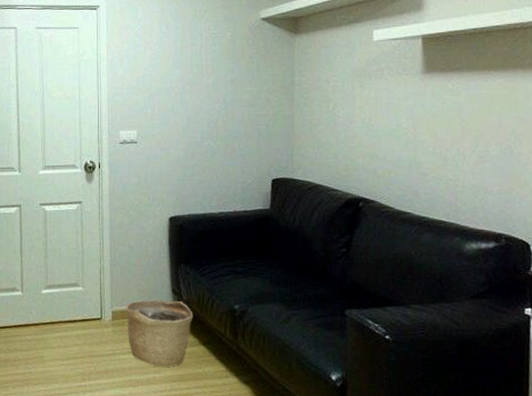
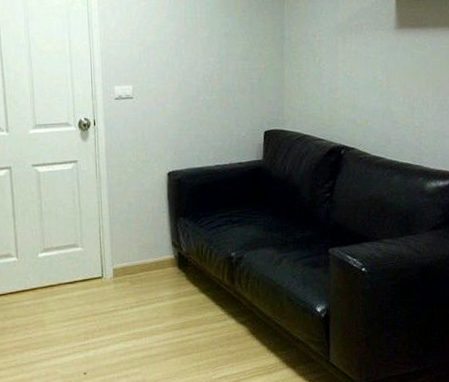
basket: present [125,299,194,367] -> none [126,253,193,317]

